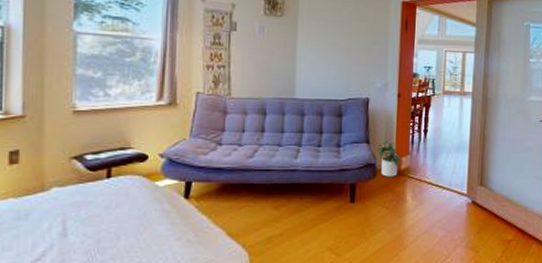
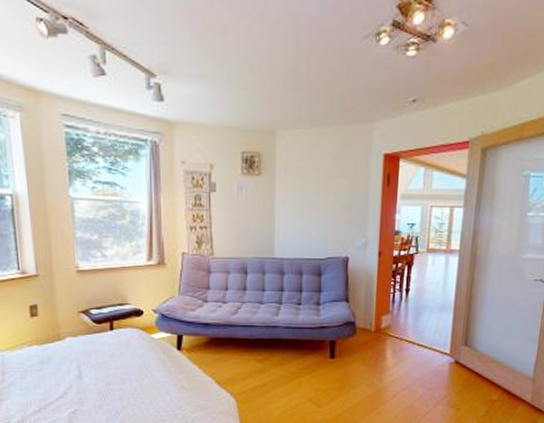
potted plant: present [374,141,402,177] -> none [354,300,383,335]

